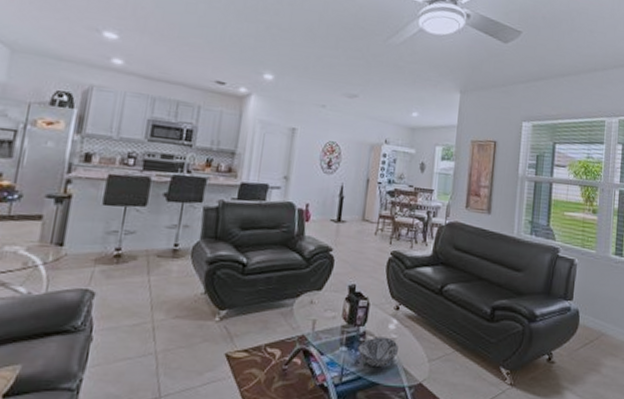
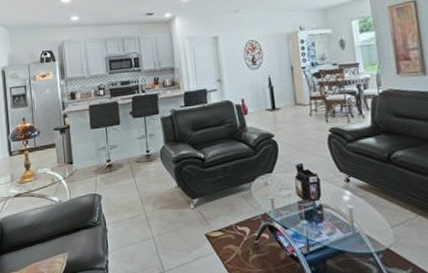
decorative bowl: present [358,337,398,366] -> none [317,208,358,236]

